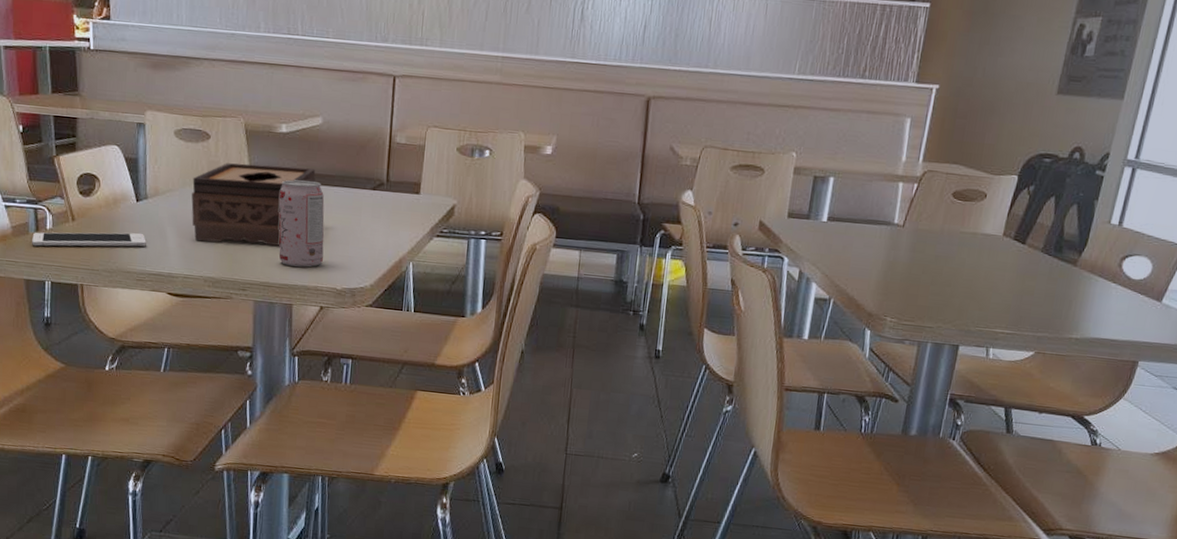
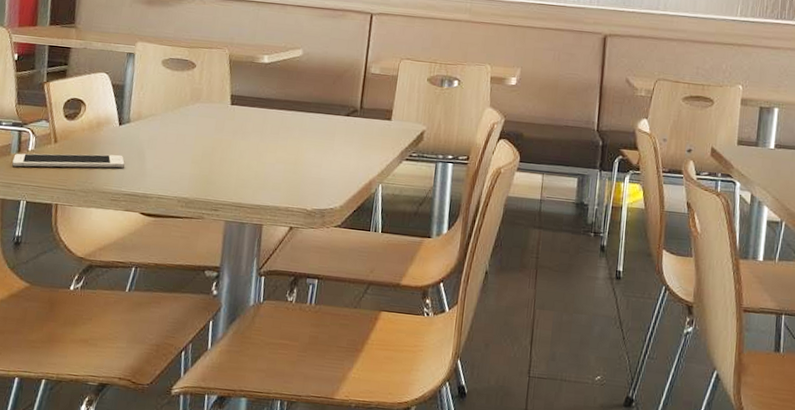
tissue box: present [191,163,316,246] -> none [171,90,294,168]
beverage can: present [278,179,325,267] -> none [252,106,300,189]

